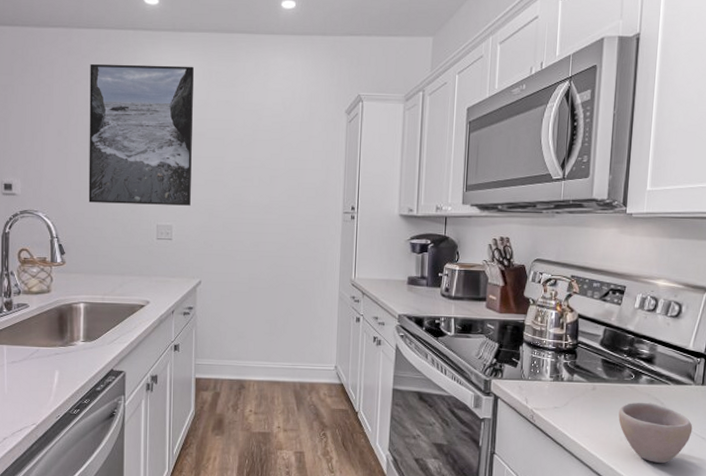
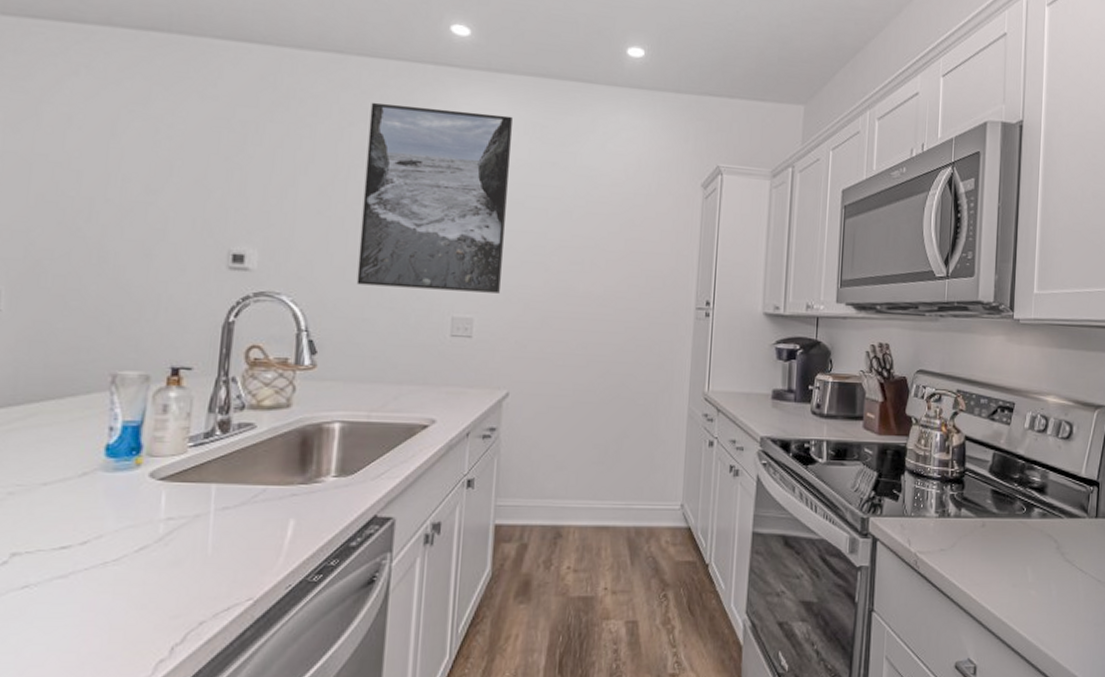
cup: present [618,402,693,463] -> none [1010,540,1088,613]

